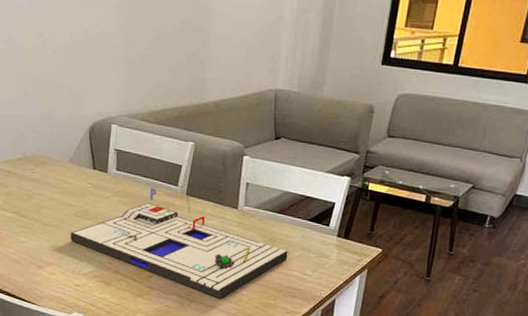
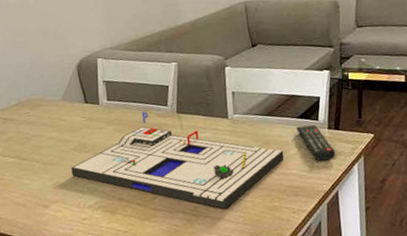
remote control: none [305,229,341,268] -> present [296,124,336,161]

